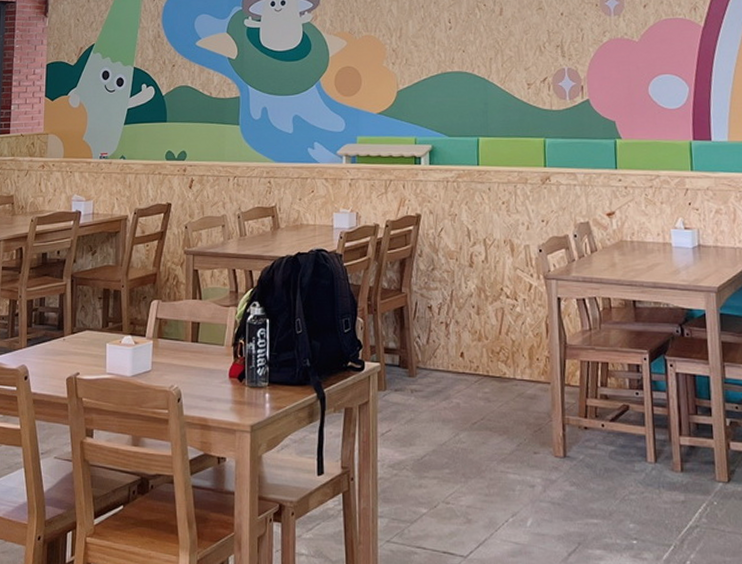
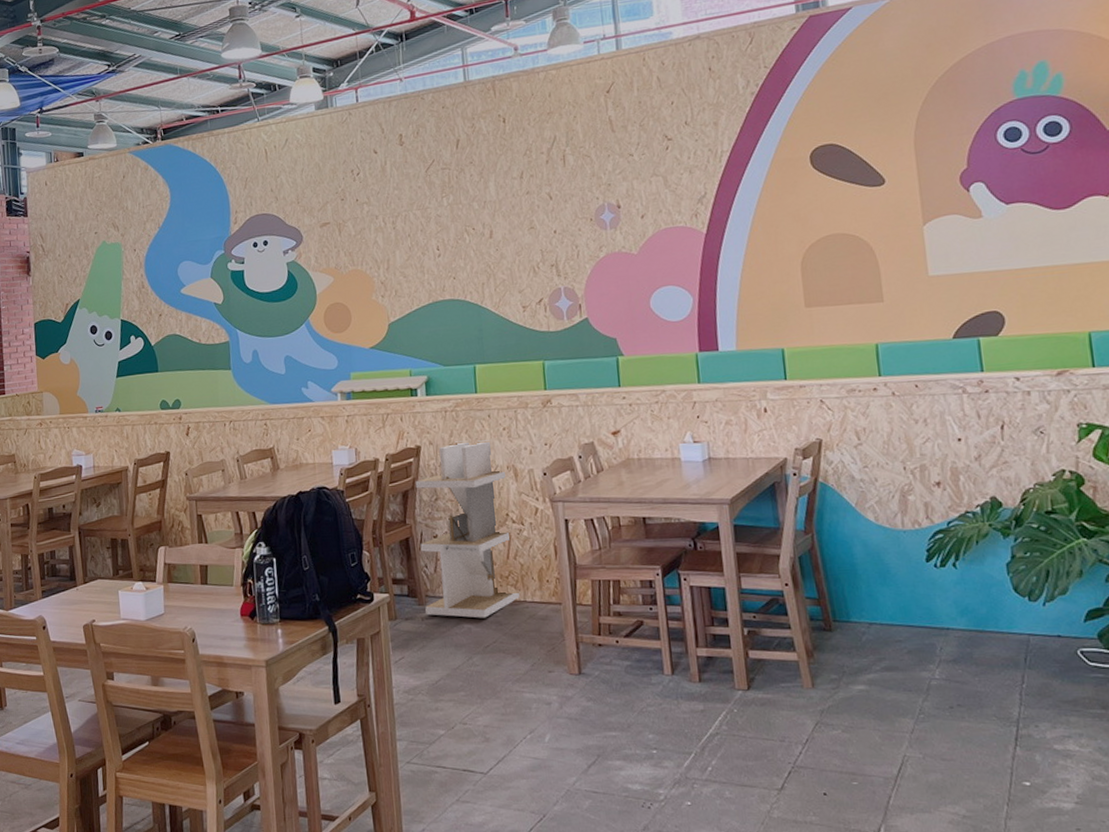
cabinet: none [413,212,509,394] -> present [415,440,520,618]

